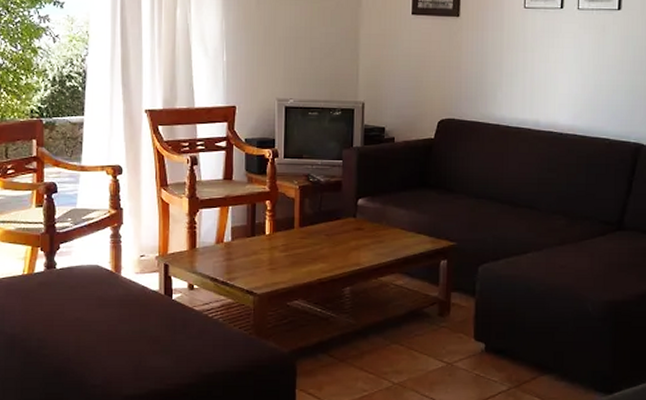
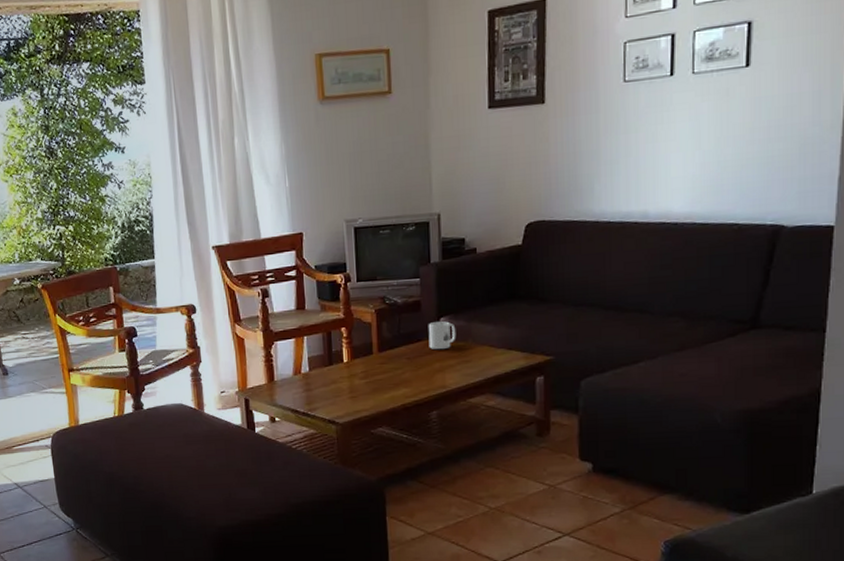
mug: none [347,202,372,229] -> present [428,321,456,350]

